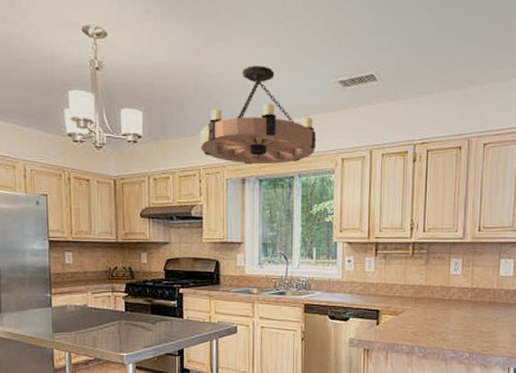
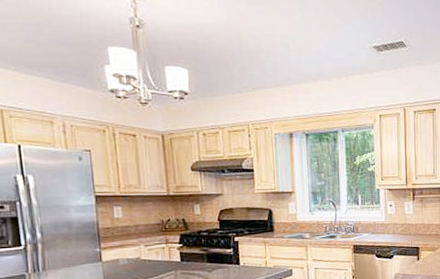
chandelier: present [200,65,317,165] -> none [247,29,356,121]

